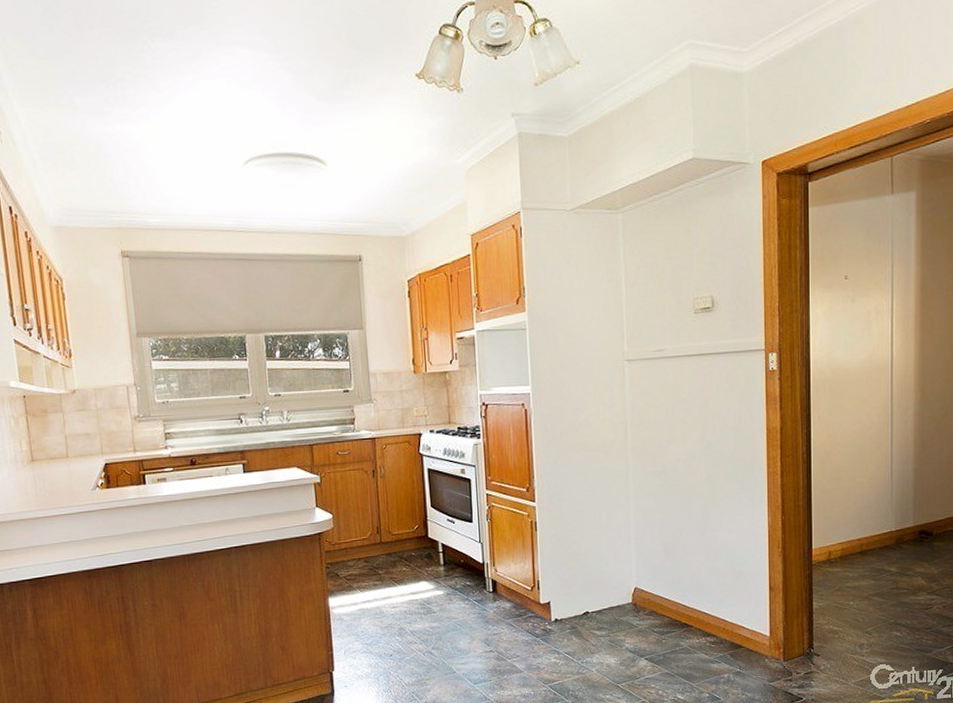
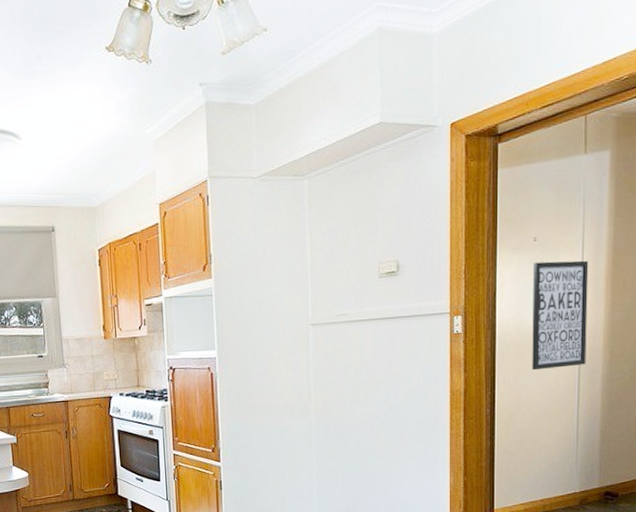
wall art: none [845,299,898,408] -> present [532,260,589,371]

